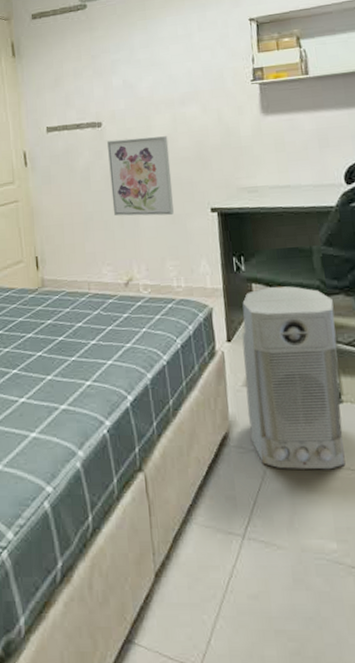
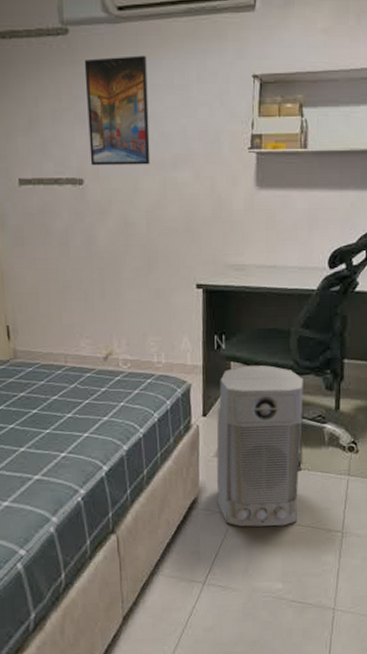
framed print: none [100,16,161,110] -> present [84,55,151,166]
wall art: present [106,136,174,216] -> none [88,201,158,290]

